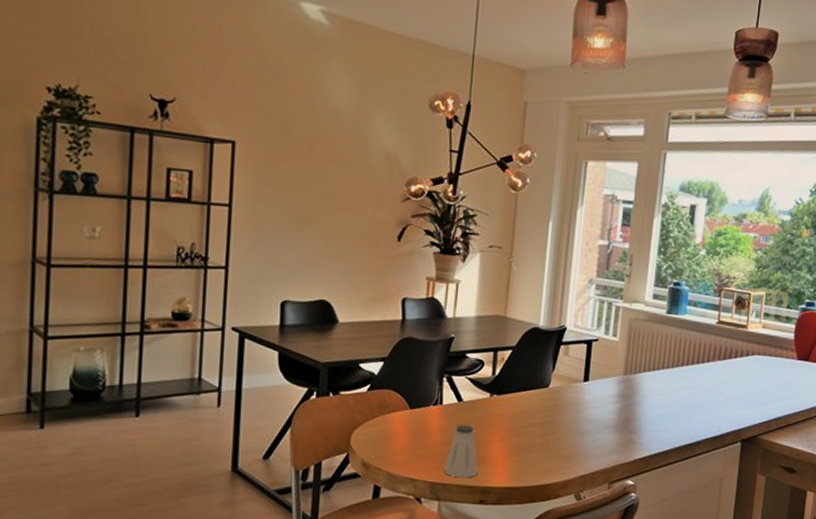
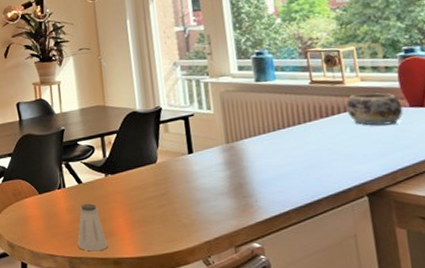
decorative bowl: none [742,340,792,375] -> present [346,93,403,126]

